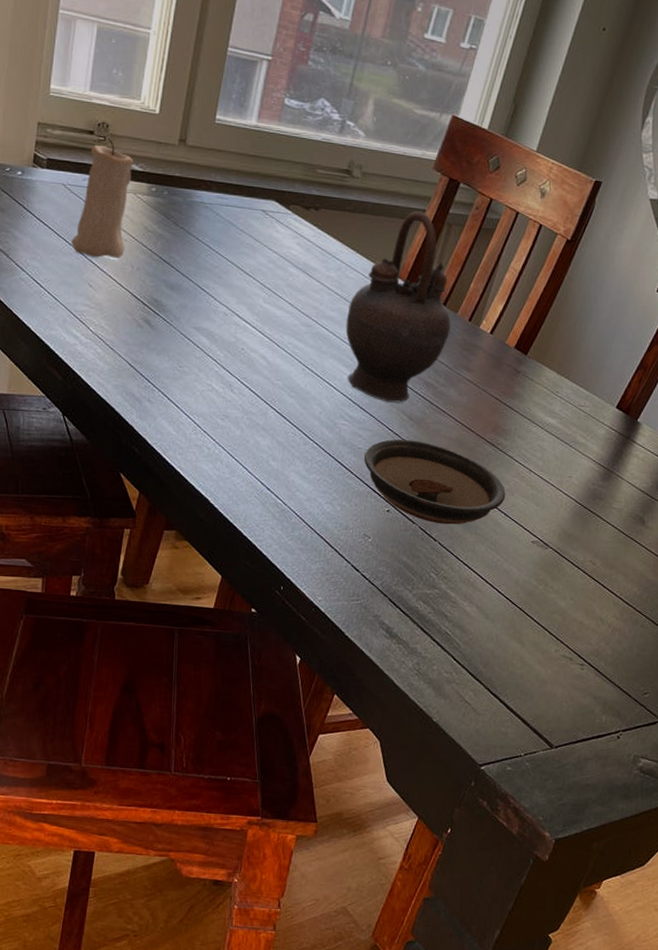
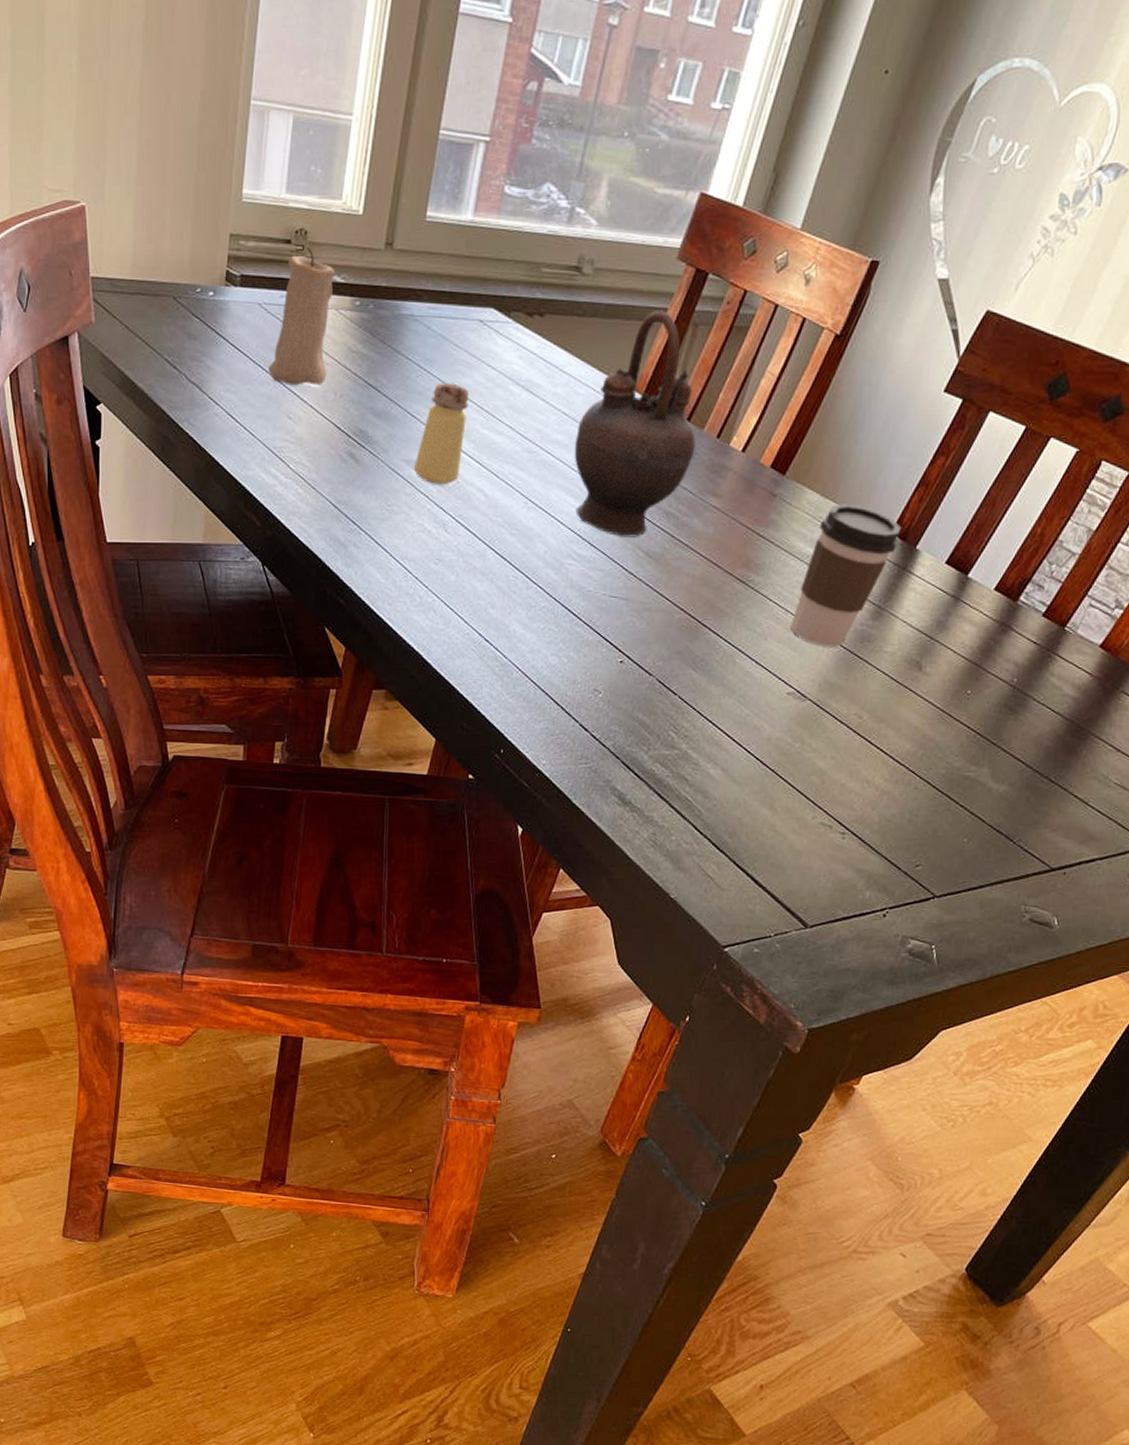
saltshaker: none [202,262,254,350] -> present [413,383,470,484]
saucer: present [364,439,506,525] -> none [595,580,758,676]
coffee cup: none [533,381,625,503] -> present [789,504,902,647]

